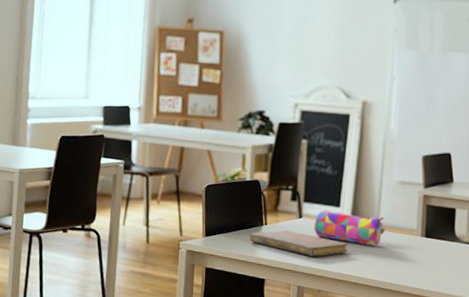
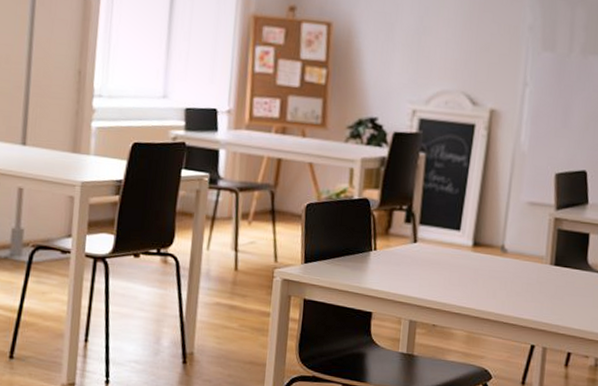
notebook: present [250,230,348,257] -> none [356,256,468,287]
pencil case: present [314,210,385,246] -> none [430,234,511,275]

